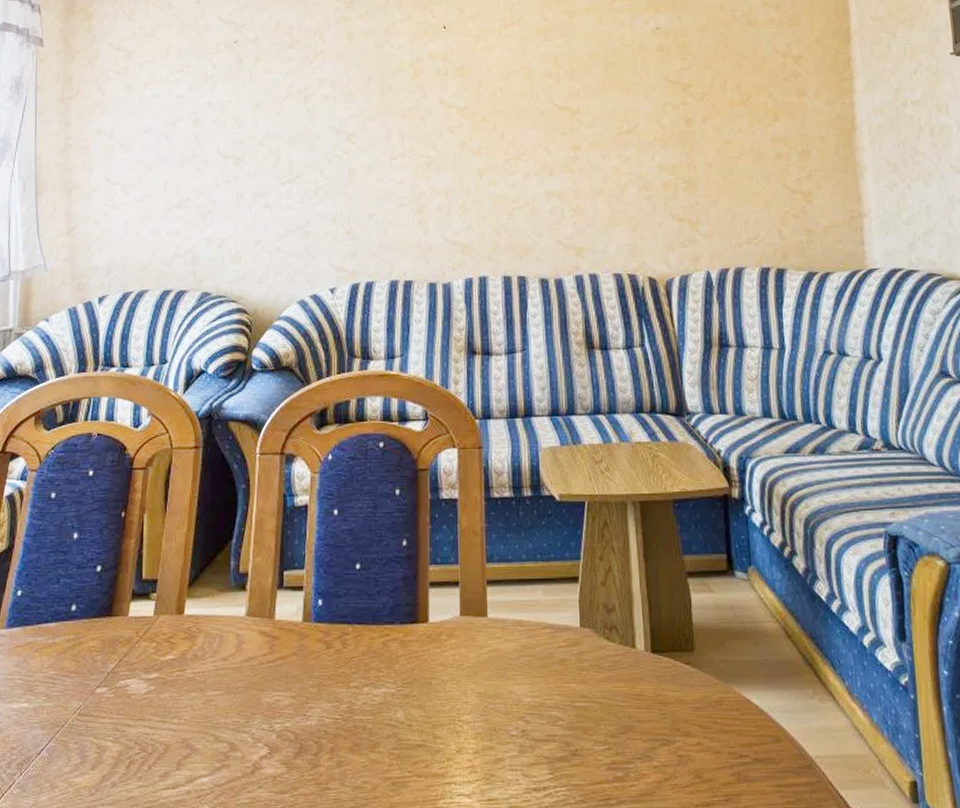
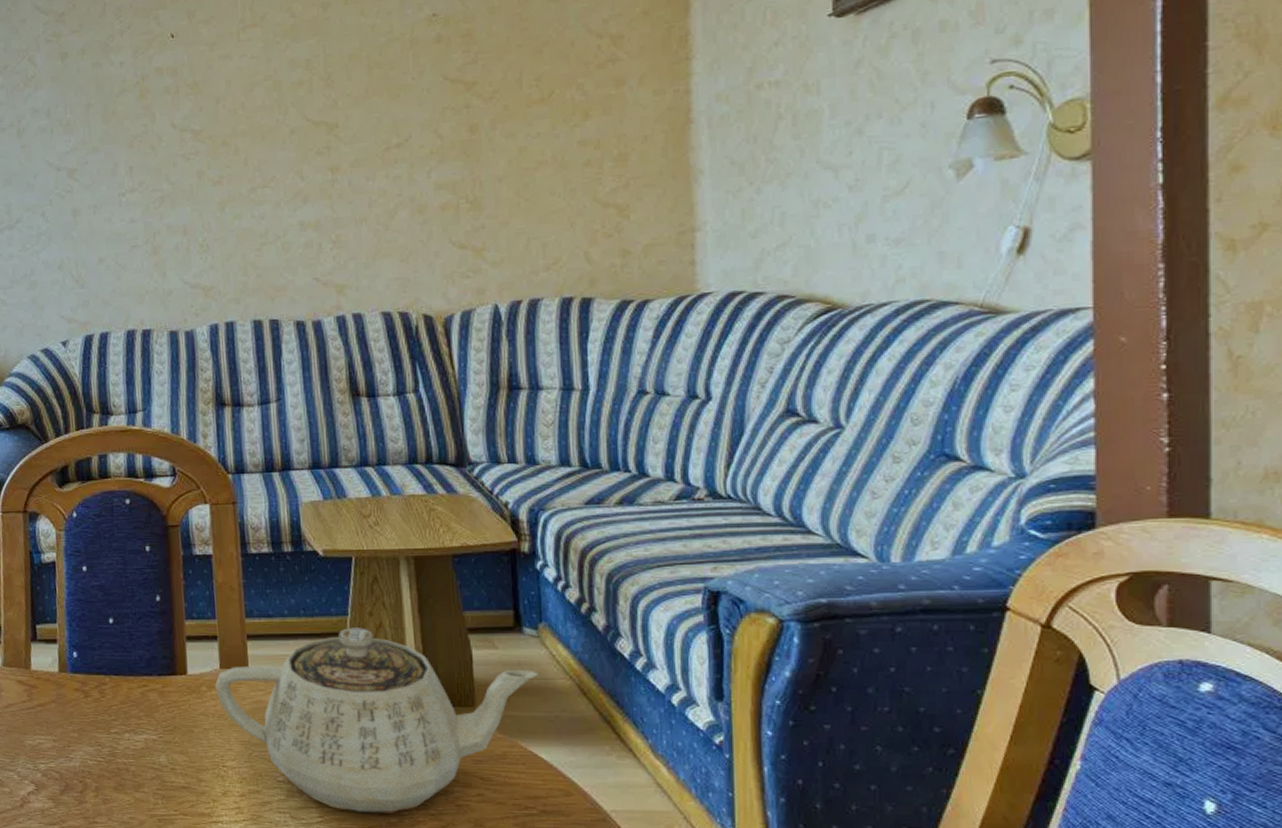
teapot: none [455,572,749,769] -> present [215,628,538,814]

